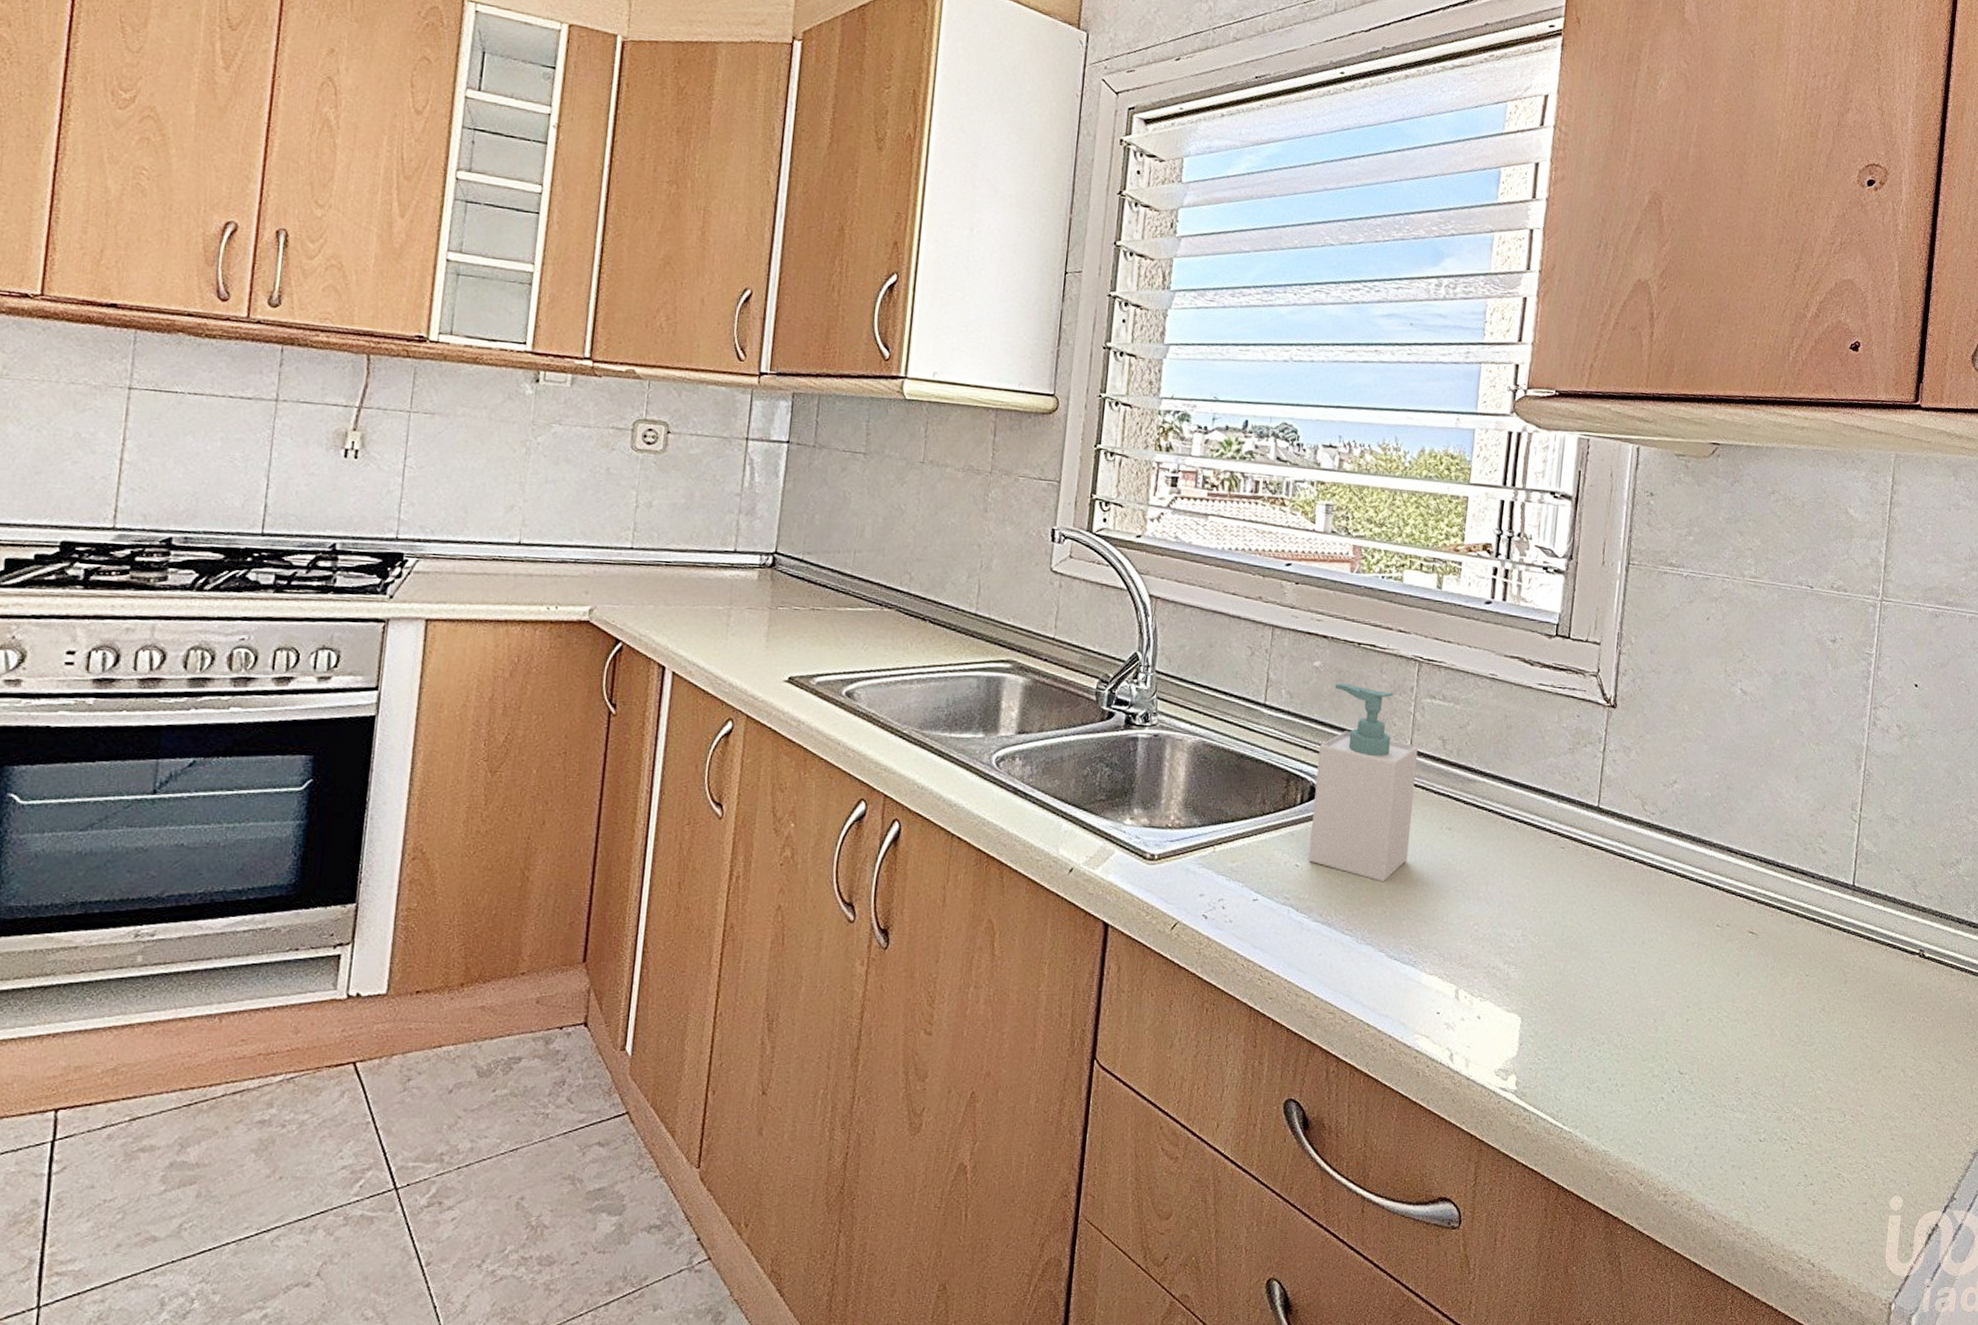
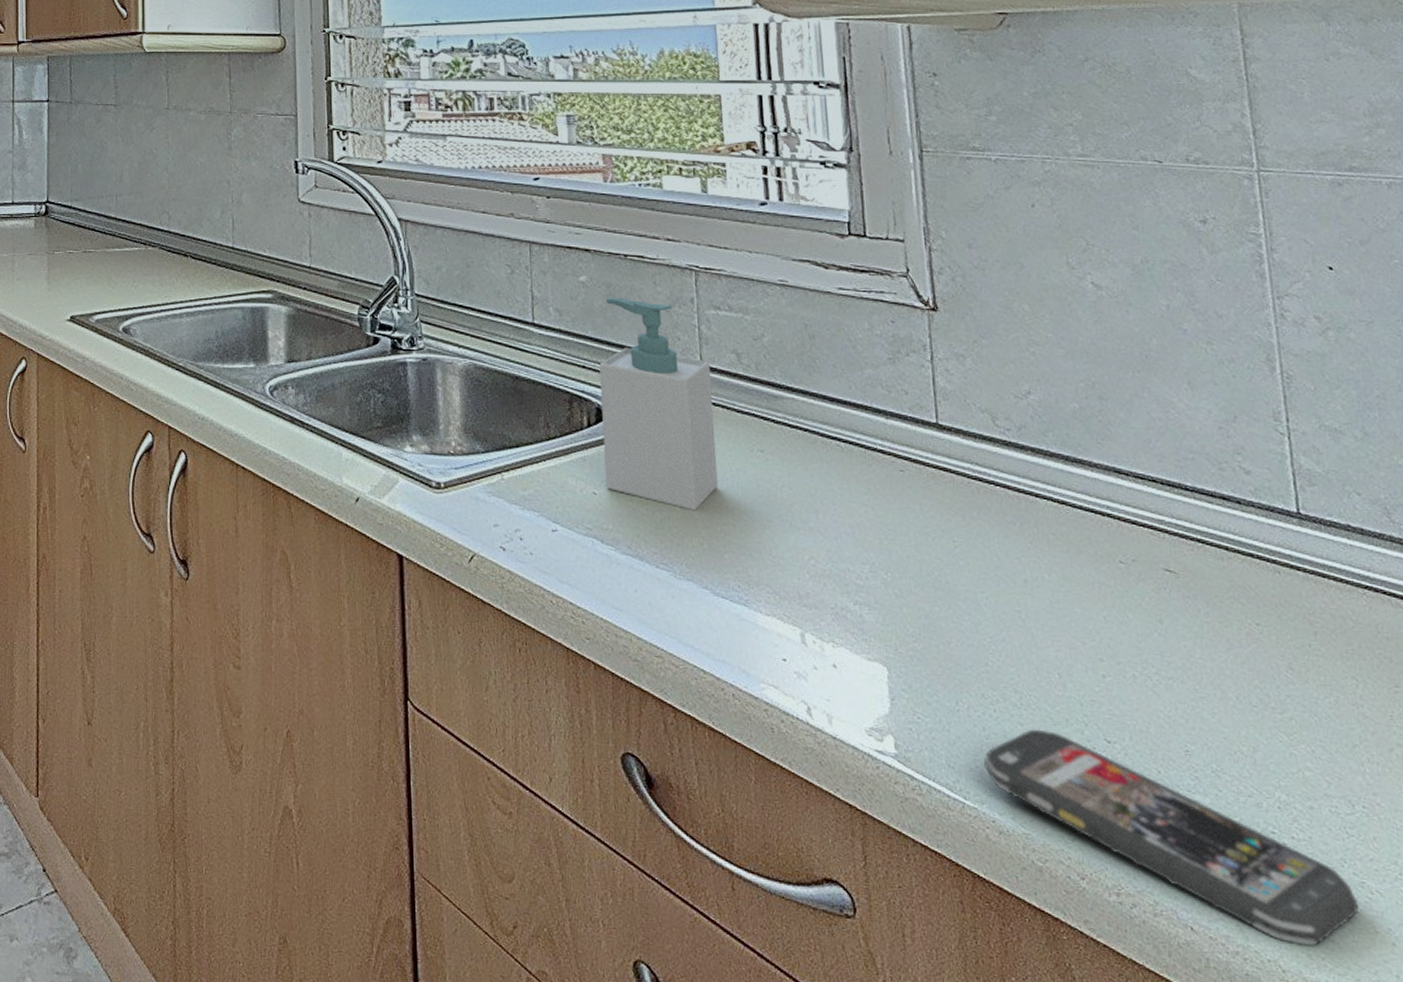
smartphone: none [1583,1065,1834,1225] -> present [984,729,1359,947]

